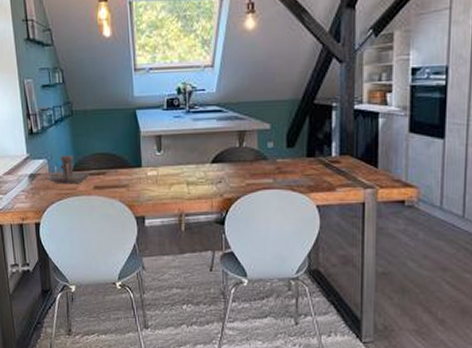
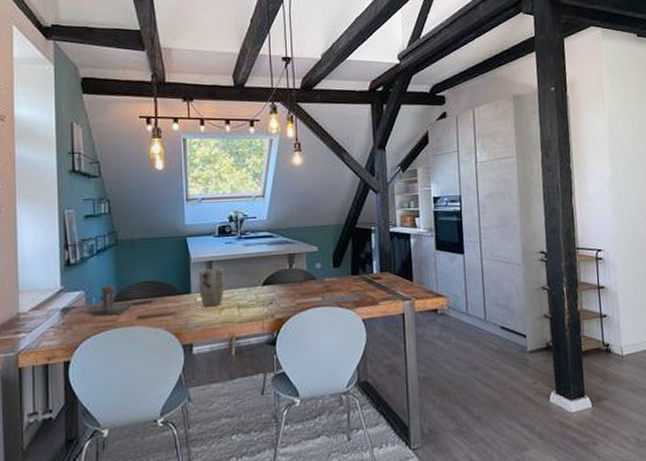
plant pot: none [148,143,174,182] -> present [198,268,224,307]

